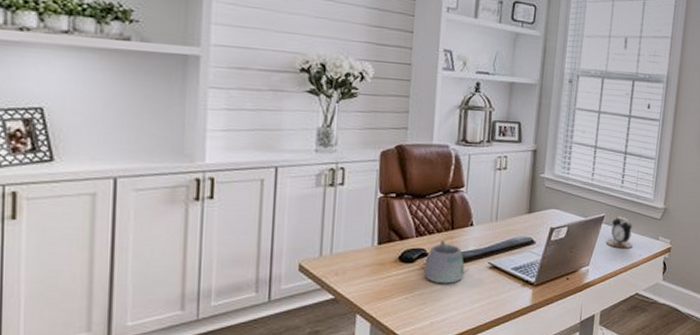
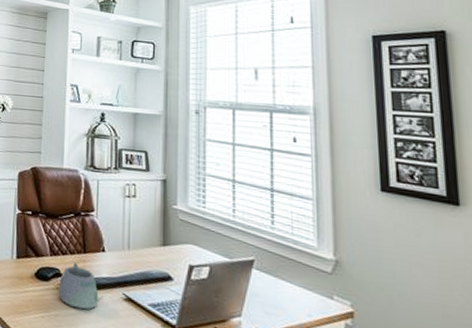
alarm clock: present [606,216,633,249] -> none [260,262,297,304]

